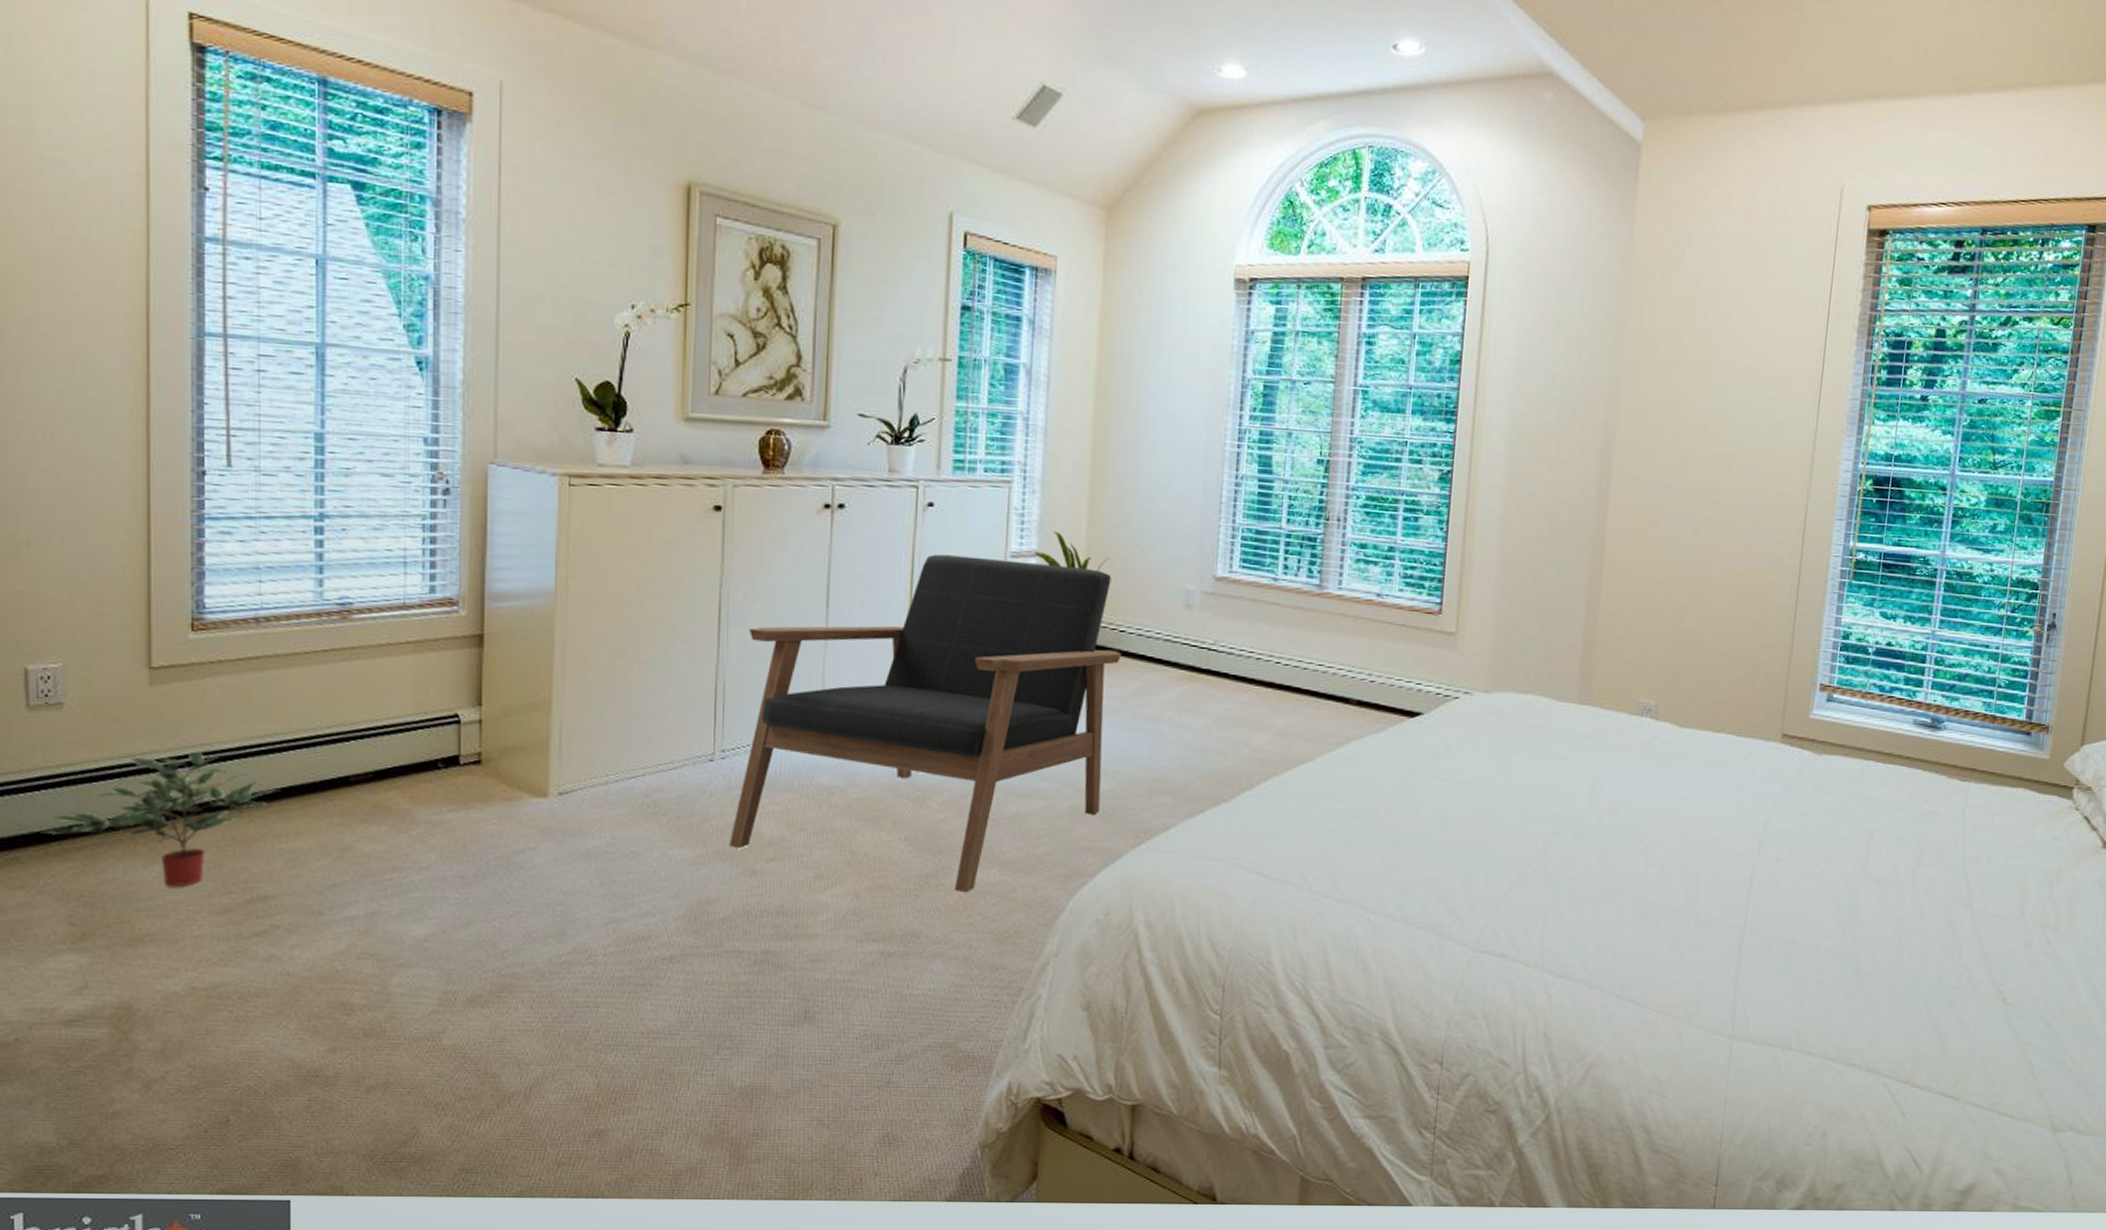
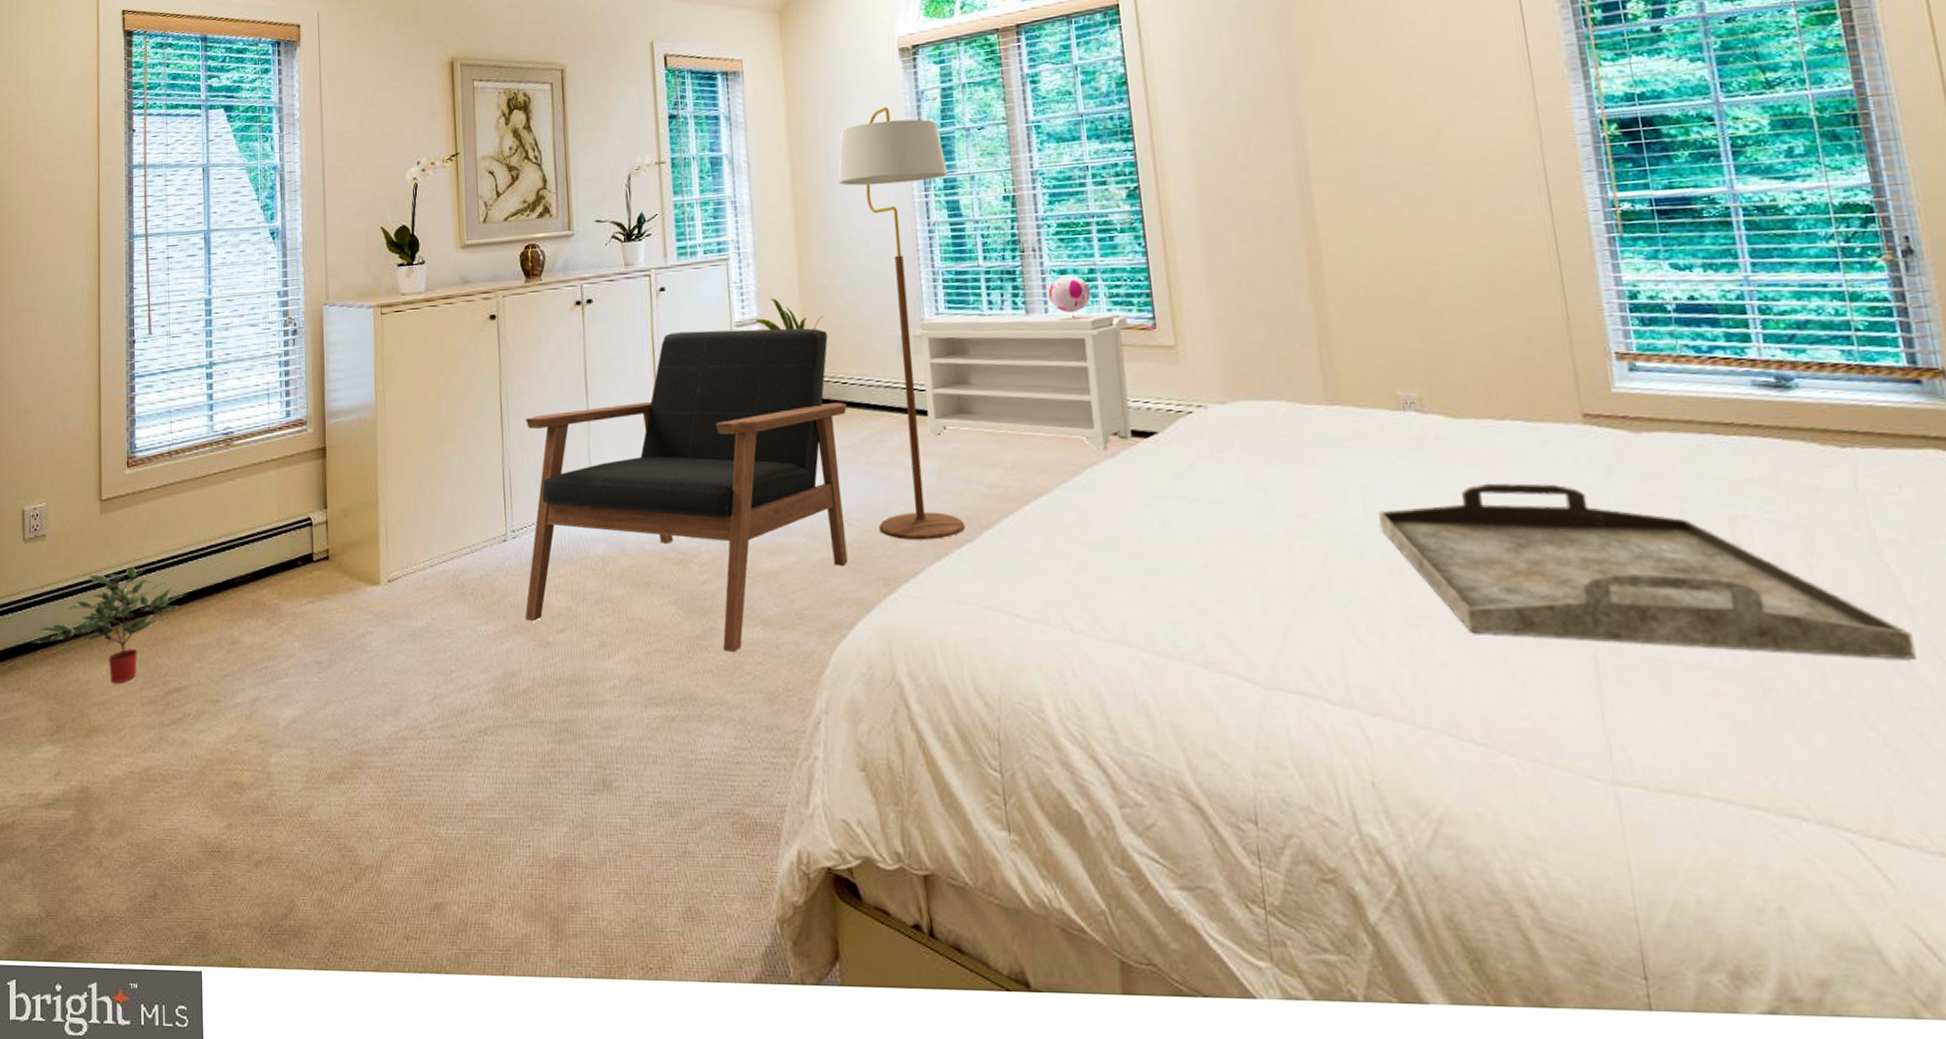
floor lamp: none [1137,341,1266,797] -> present [838,106,966,541]
bench: none [1202,575,1416,725] -> present [914,313,1133,450]
plush toy: none [1345,549,1386,594] -> present [1048,274,1091,318]
serving tray: none [1599,786,1969,950] -> present [1378,482,1917,659]

